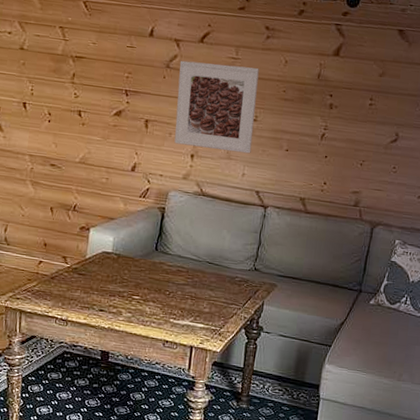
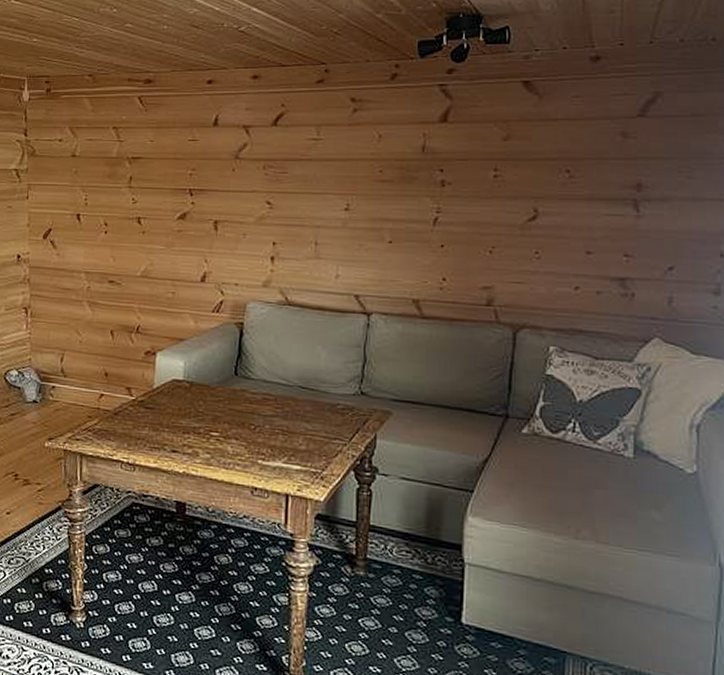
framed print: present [174,60,259,154] -> none [249,148,347,250]

